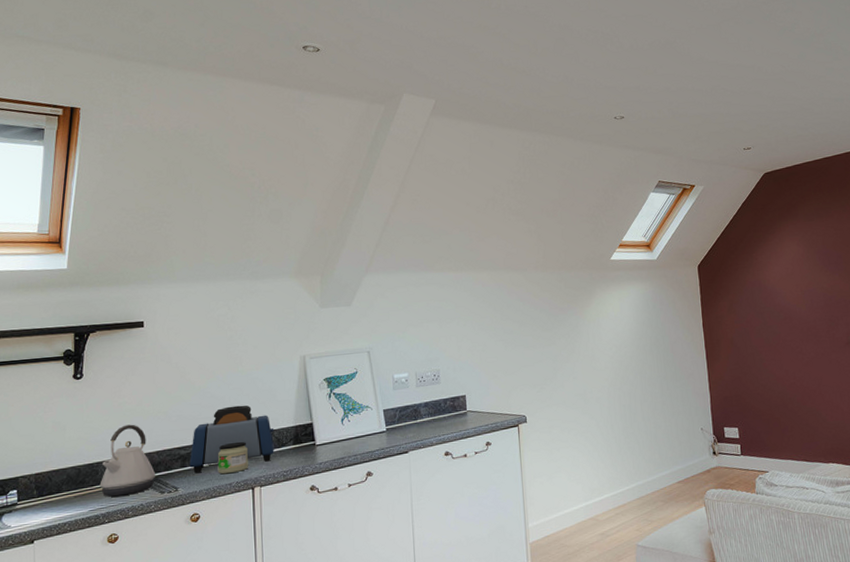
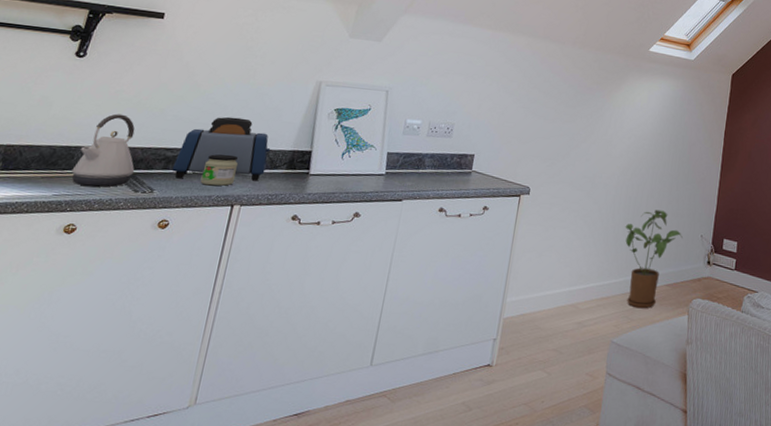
house plant: none [625,411,684,509] -> present [625,209,683,309]

